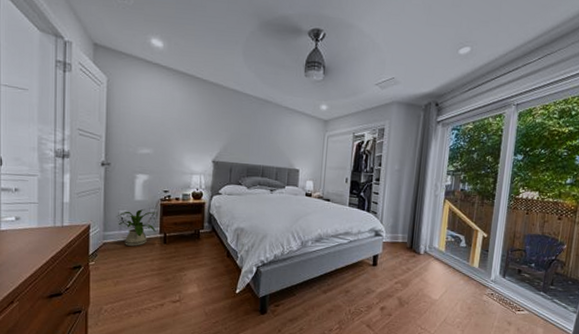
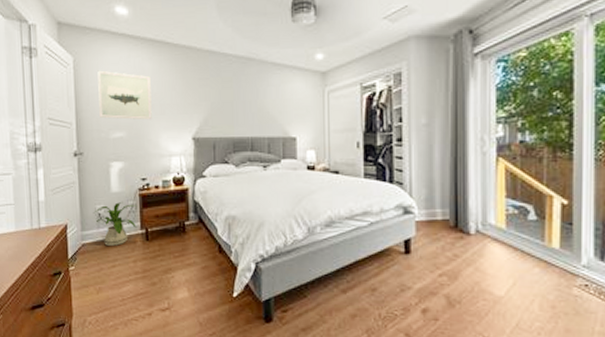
wall art: none [129,92,179,142] -> present [97,70,152,120]

